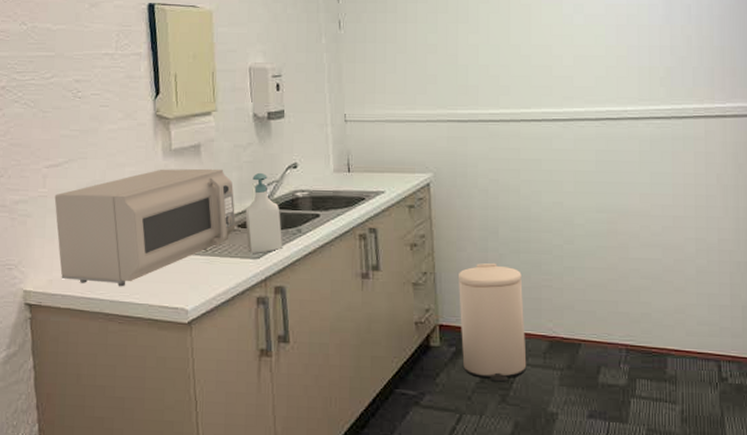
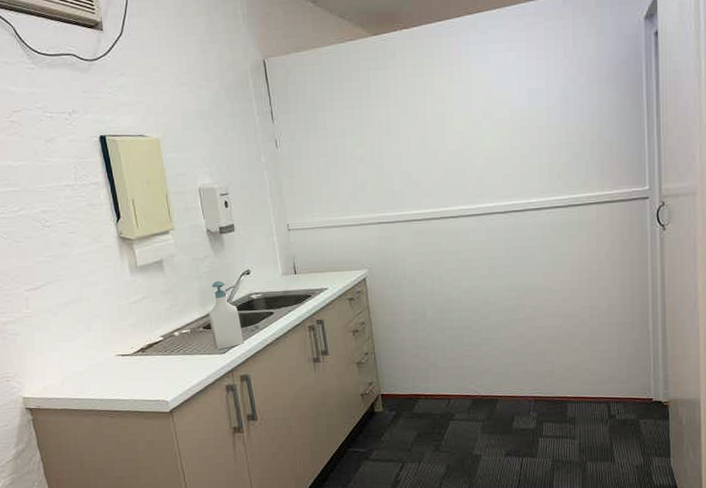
microwave: present [54,168,236,287] -> none [38,280,202,387]
pedal bin: present [457,262,527,383] -> none [394,340,455,436]

